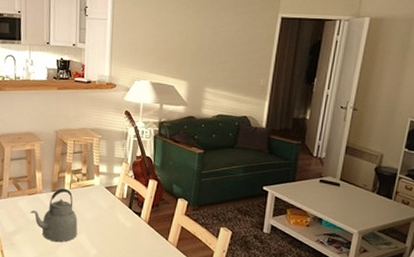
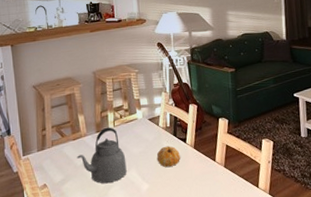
fruit: none [108,216,133,238] -> present [156,146,180,168]

